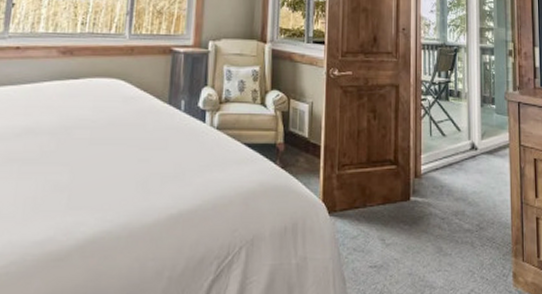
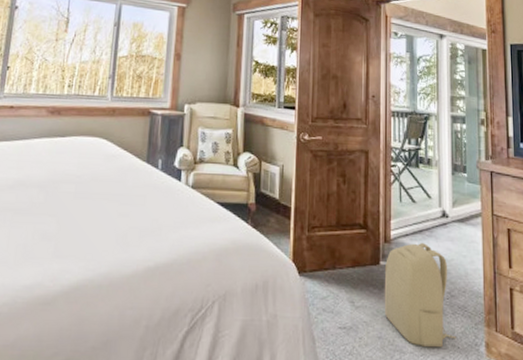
backpack: none [414,177,485,282] -> present [384,243,457,348]

